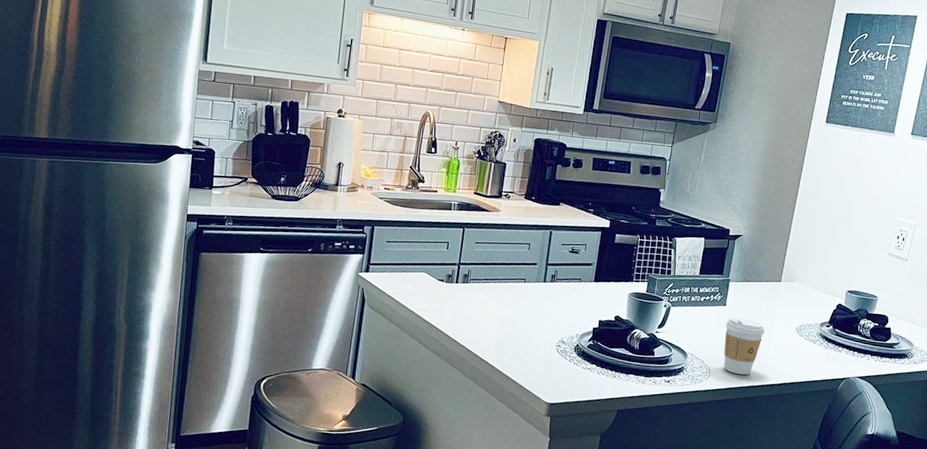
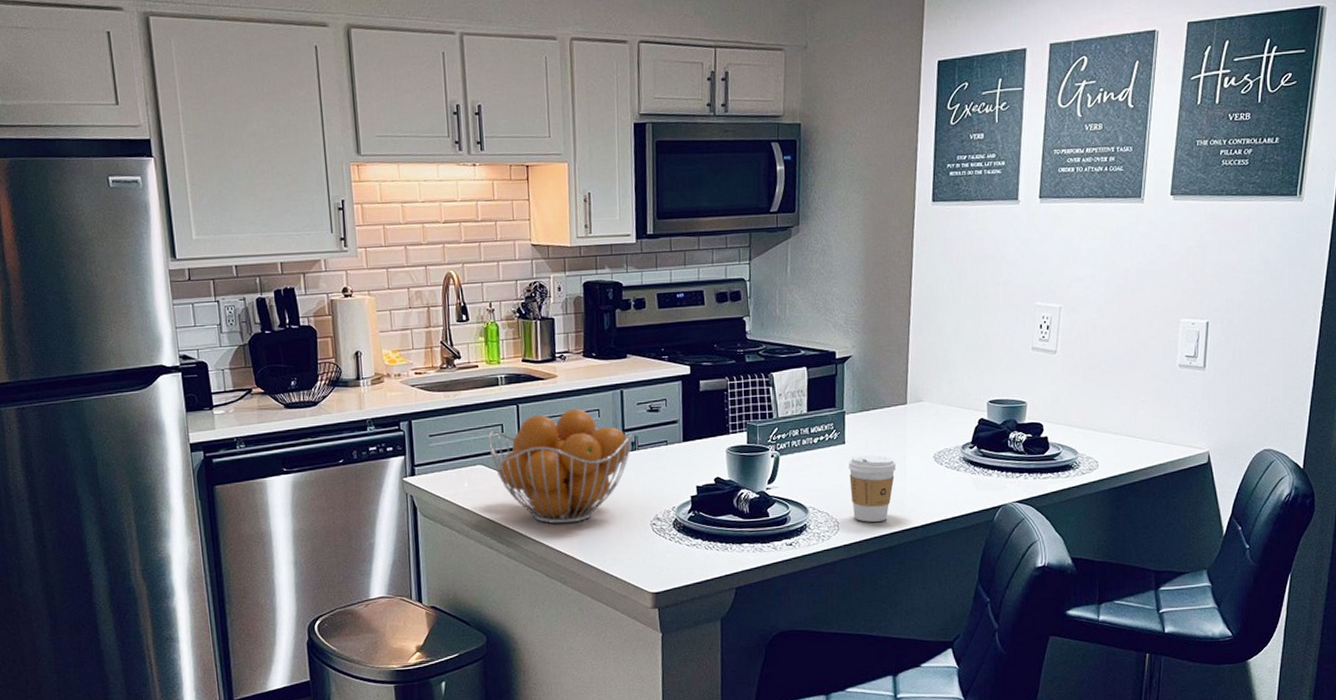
fruit basket: none [434,239,554,334] -> present [487,408,633,524]

